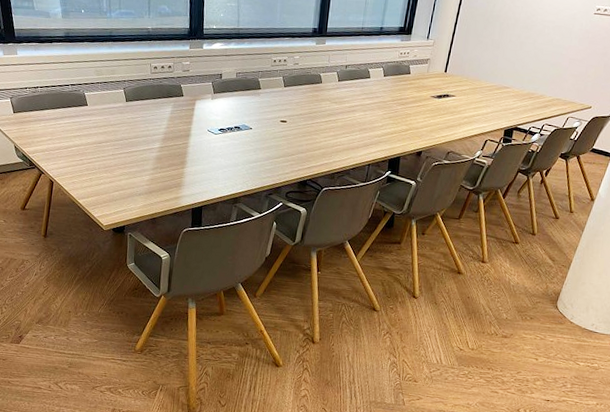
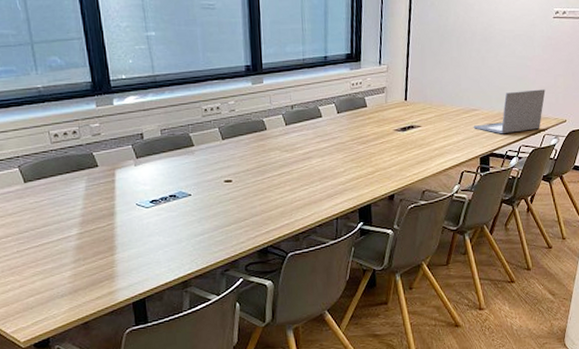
laptop: none [502,75,576,112] -> present [473,89,546,134]

